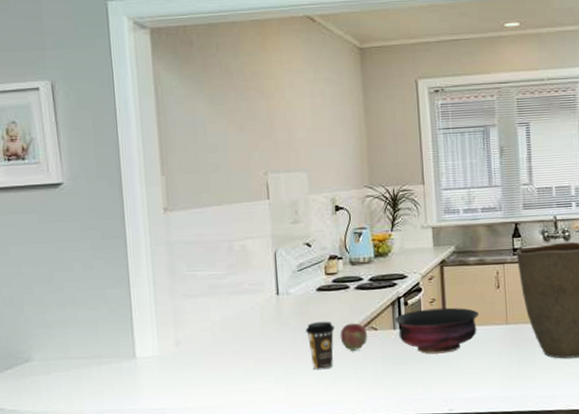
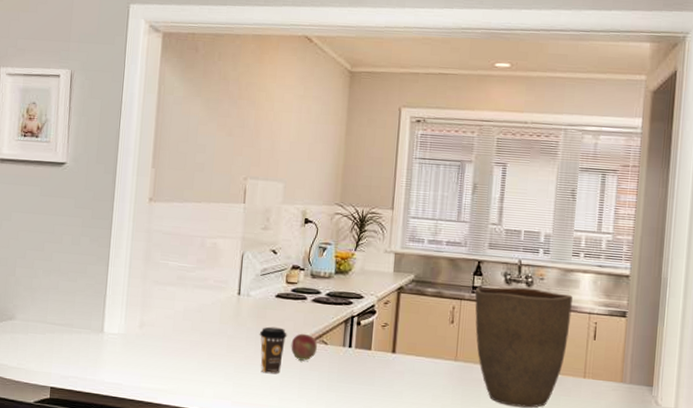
bowl: present [394,307,479,354] -> none [345,331,429,379]

